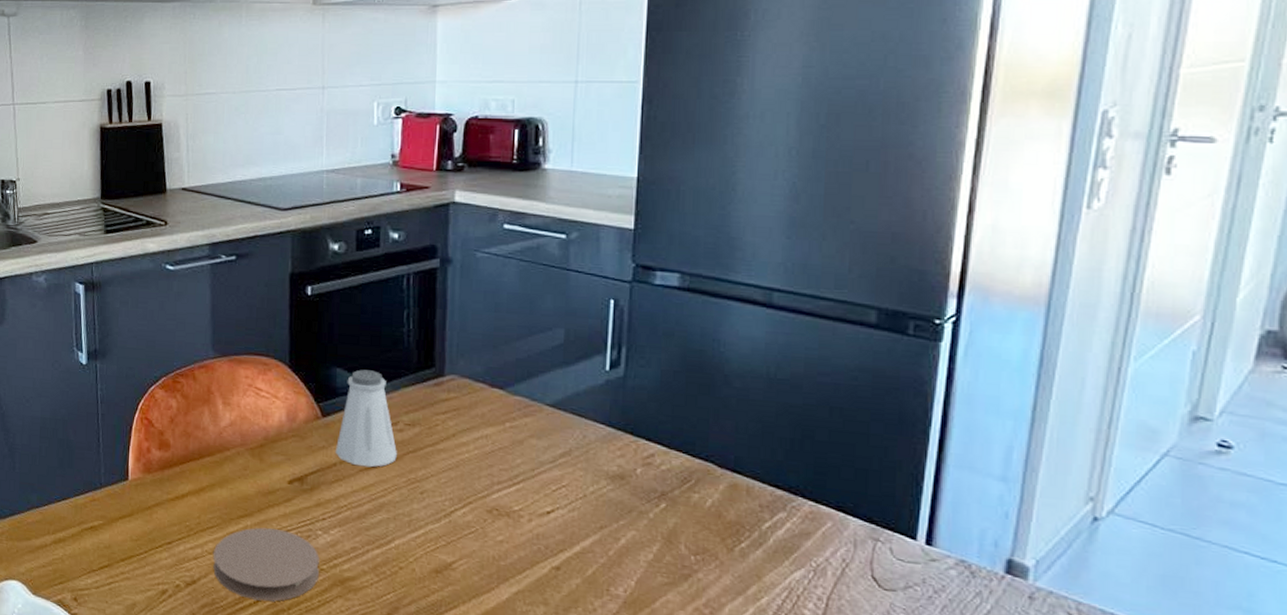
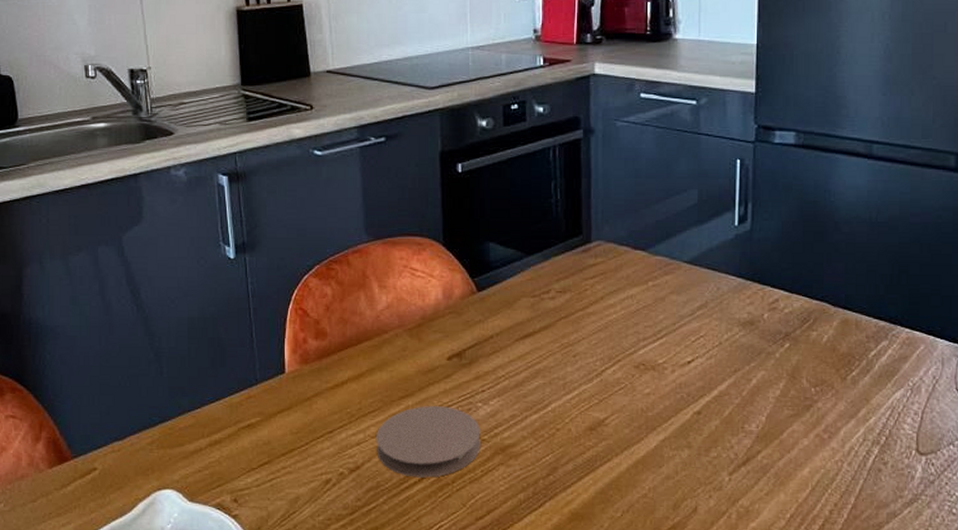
saltshaker: present [335,369,397,468] -> none [491,242,550,337]

